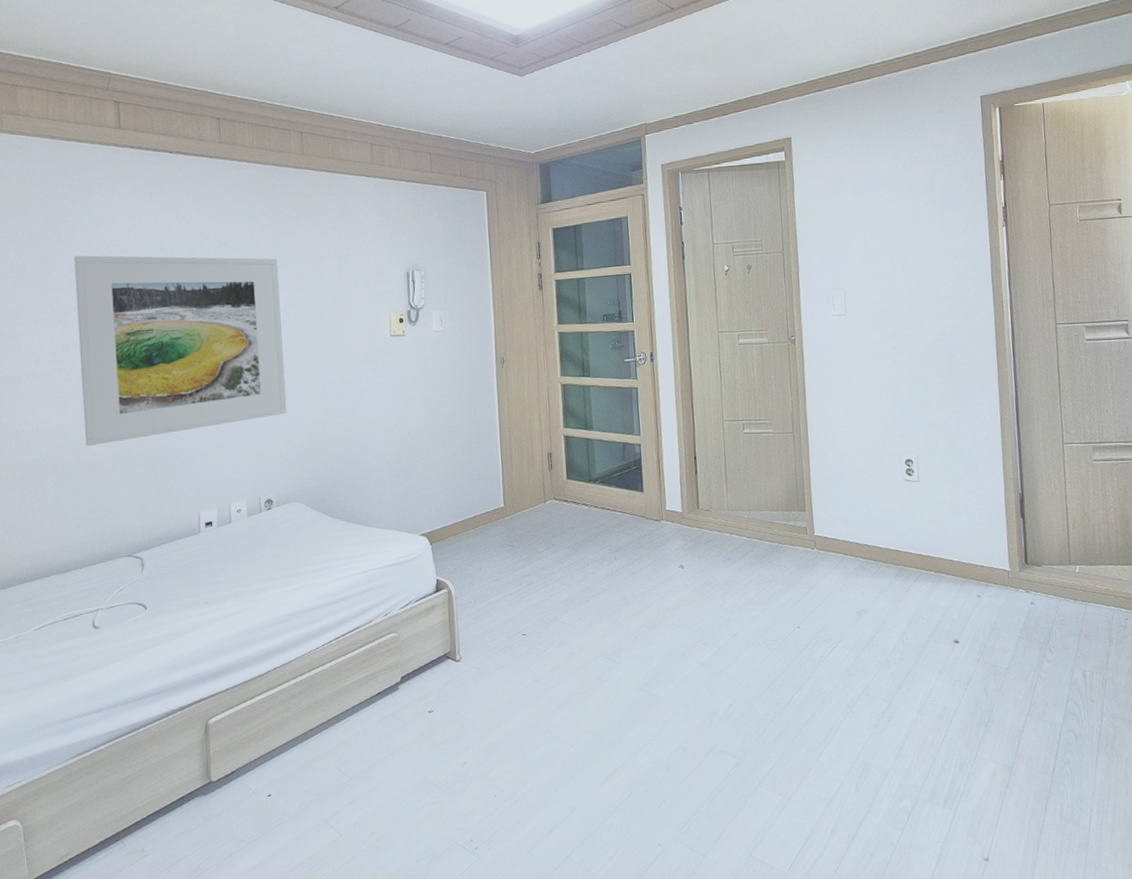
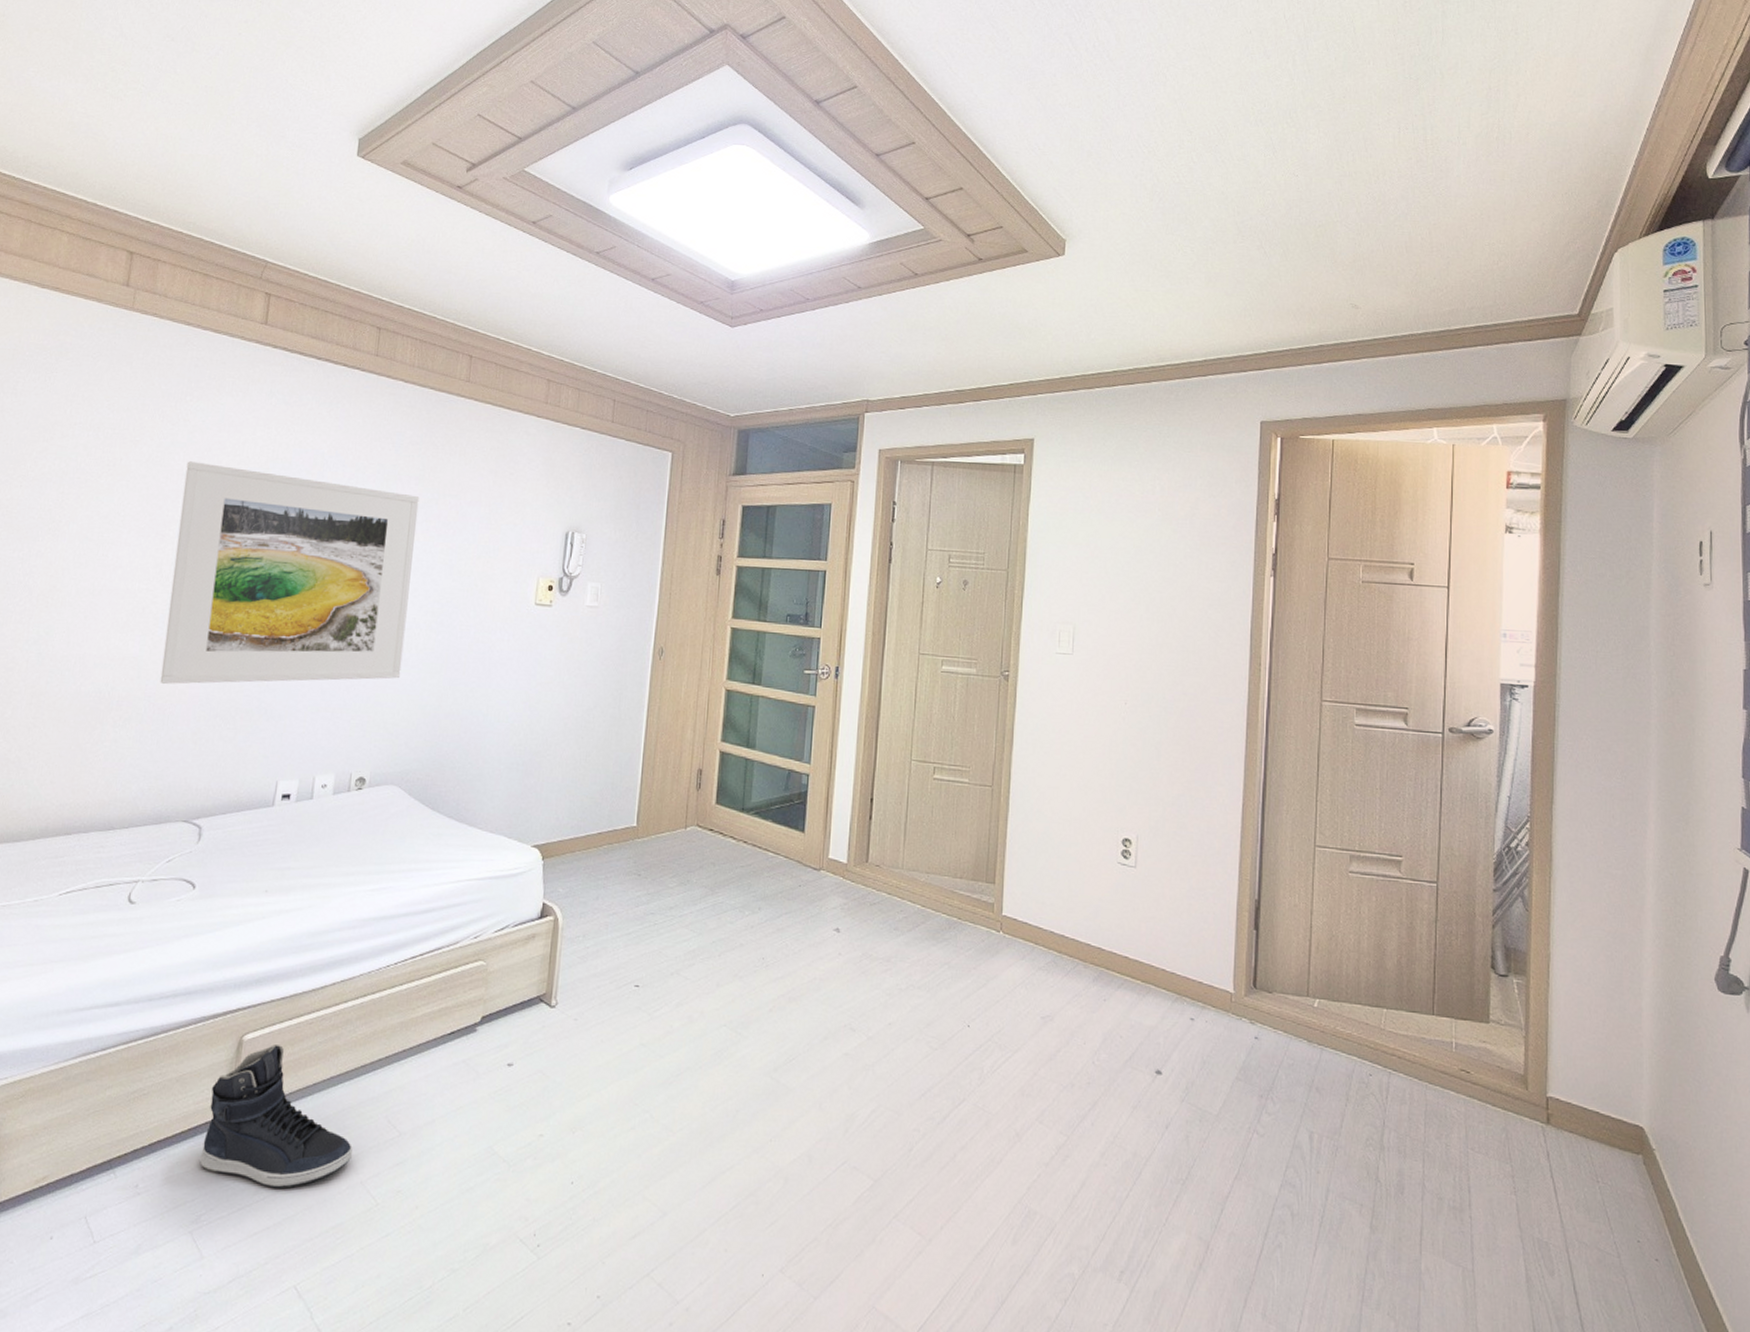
sneaker: none [190,723,314,836] -> present [200,1045,352,1188]

